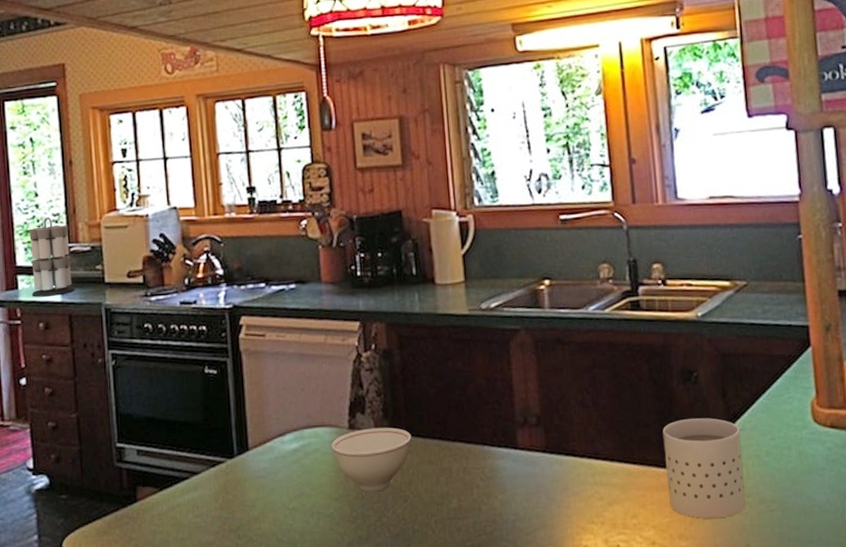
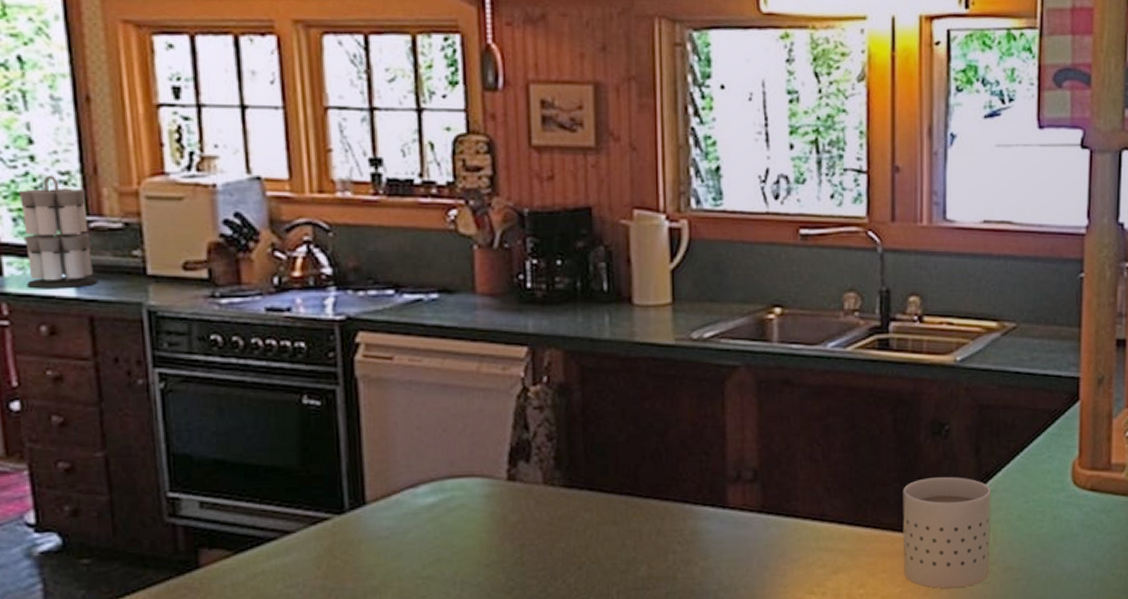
bowl: present [331,427,412,492] -> none [482,479,591,558]

